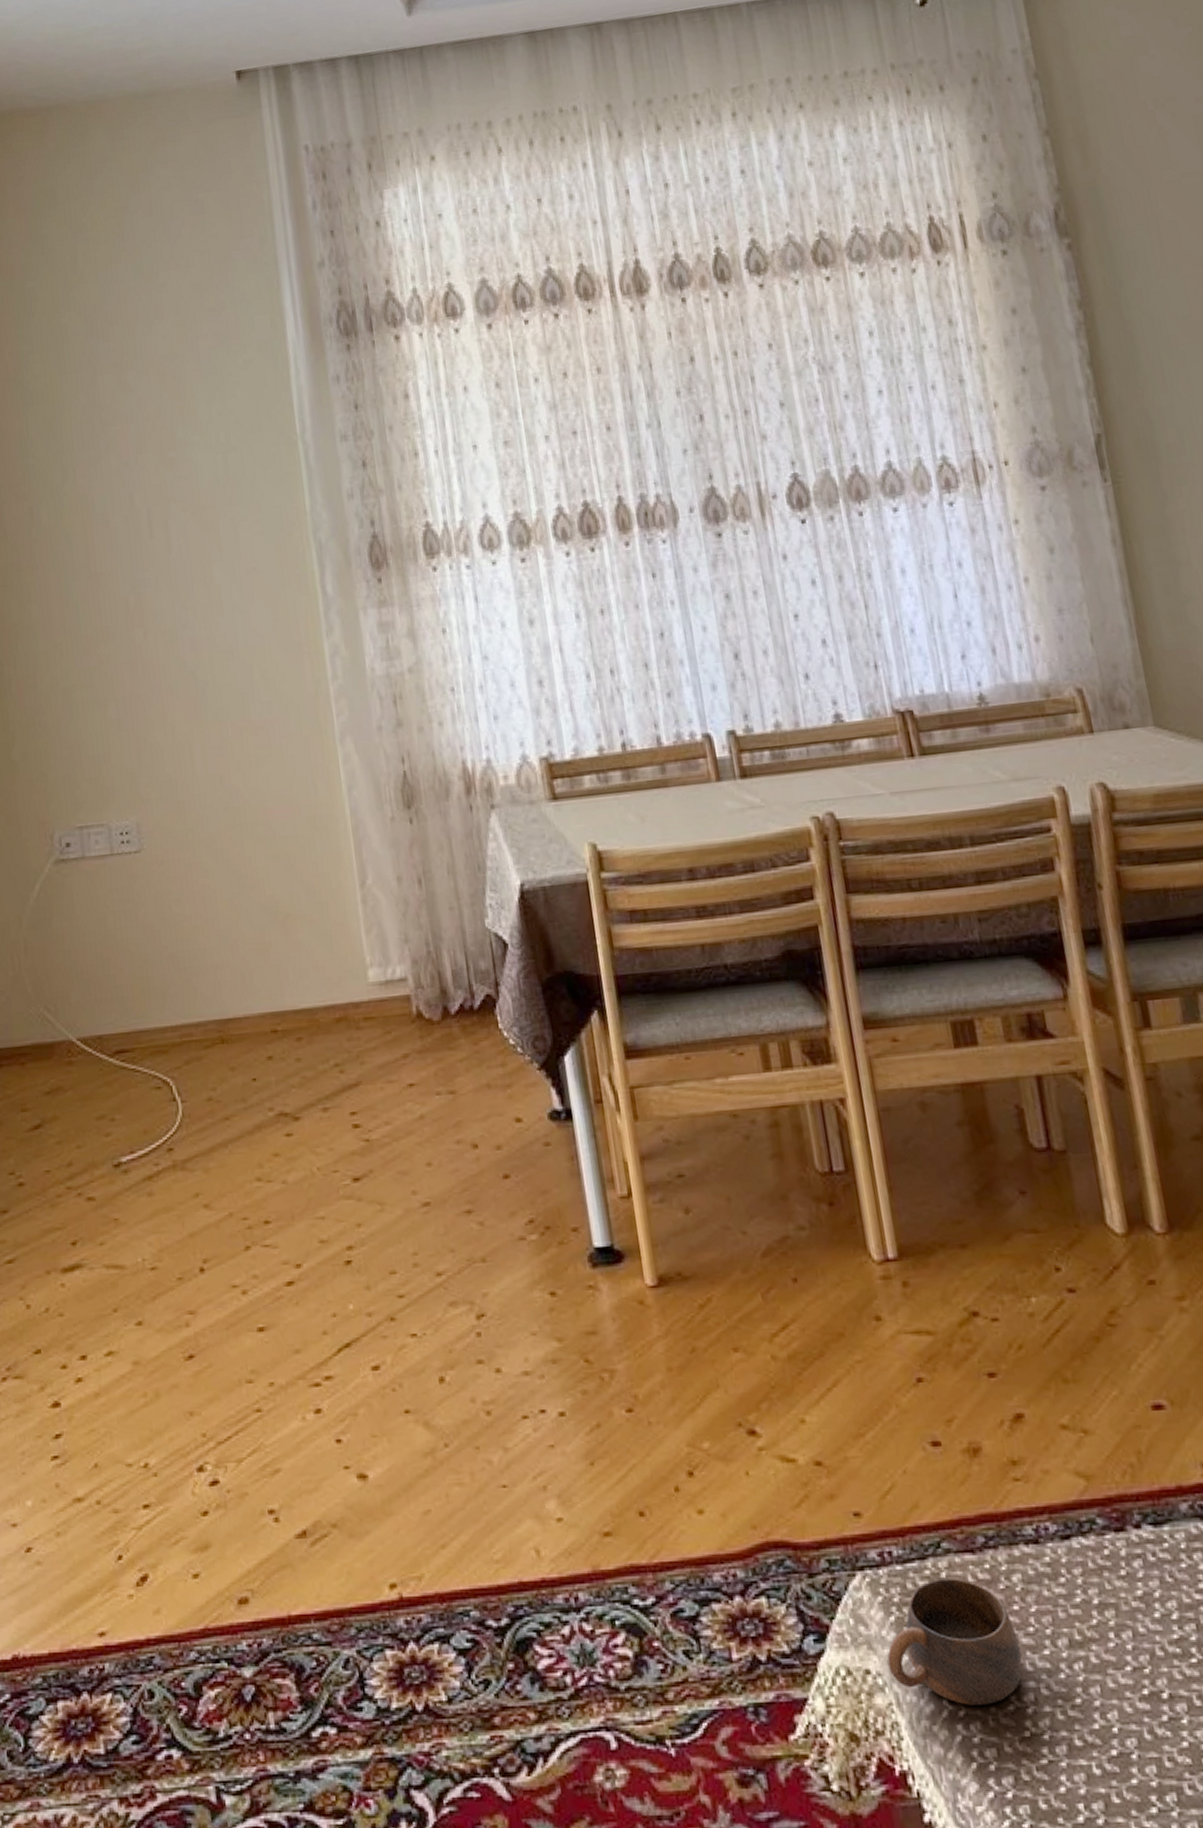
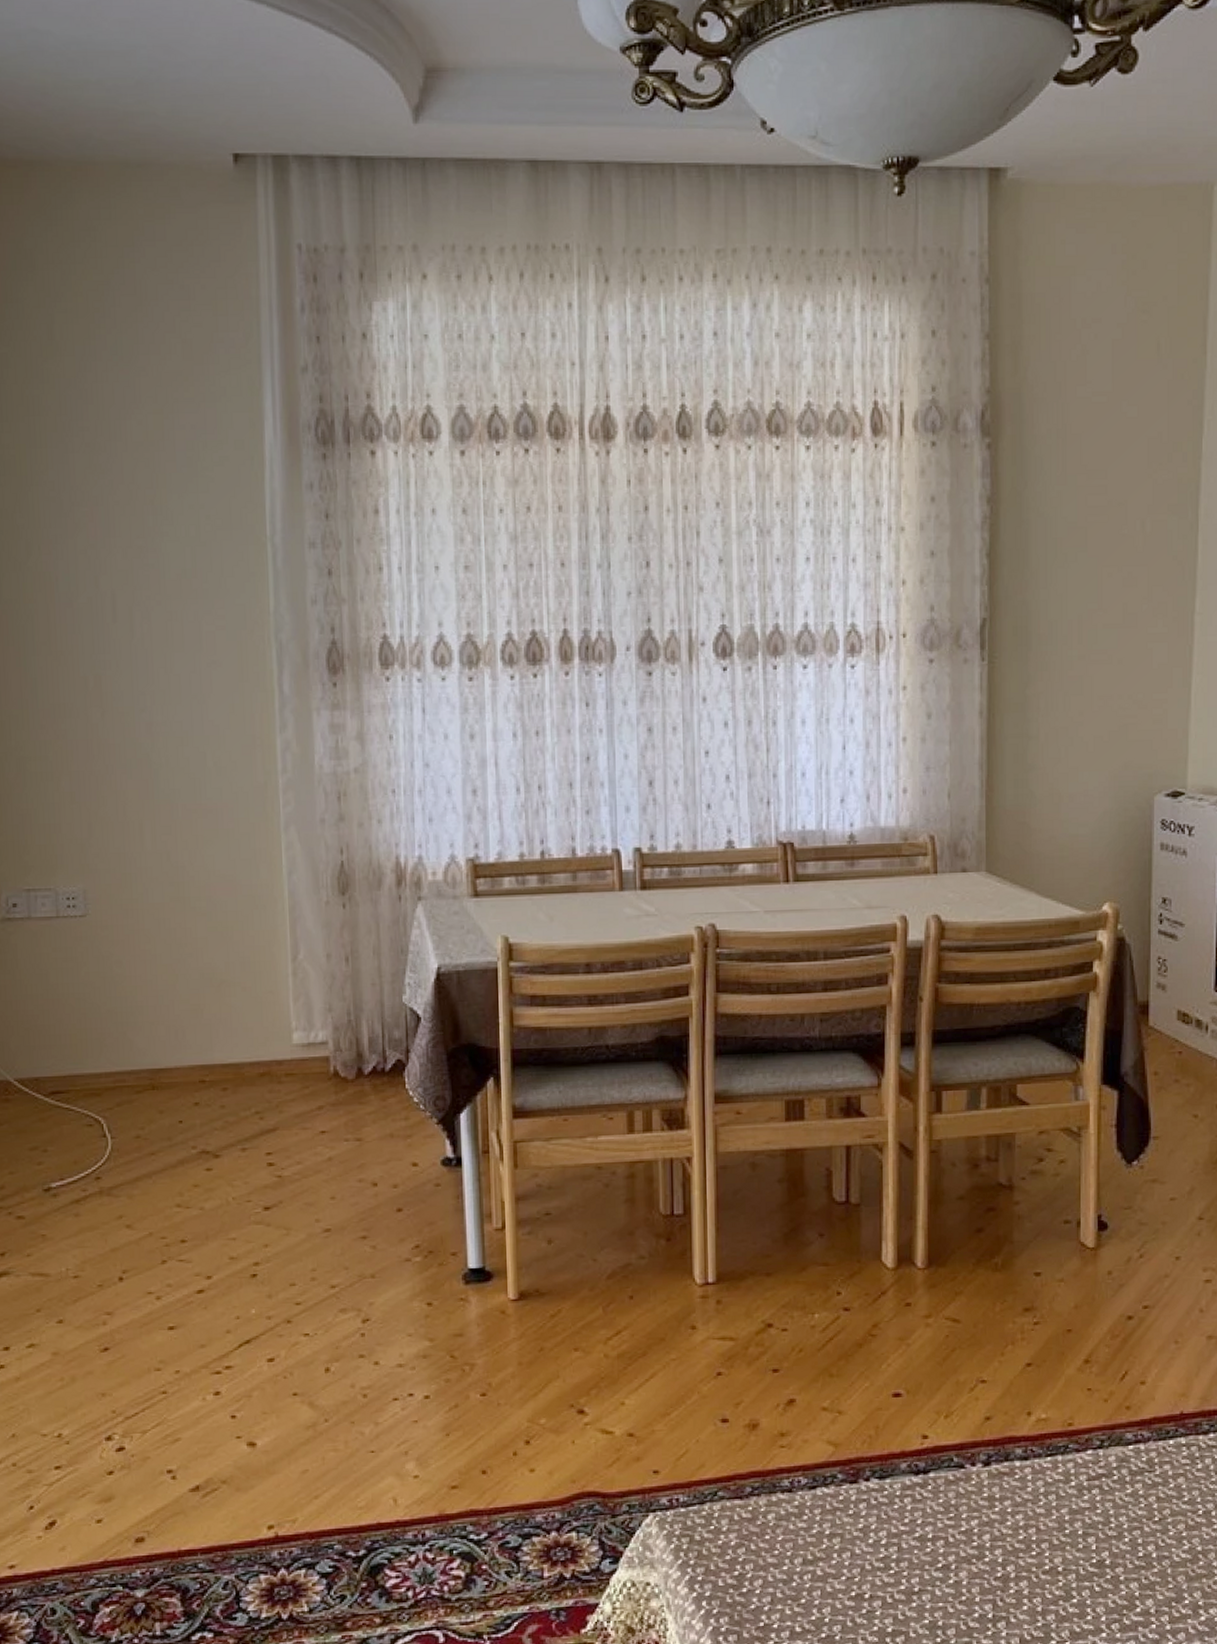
cup: present [887,1578,1023,1705] -> none [665,1517,766,1606]

